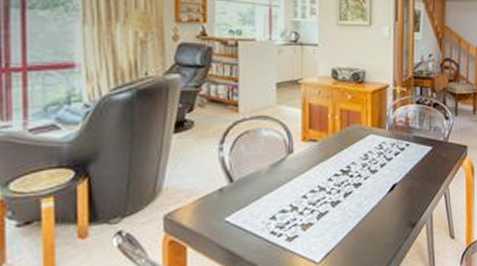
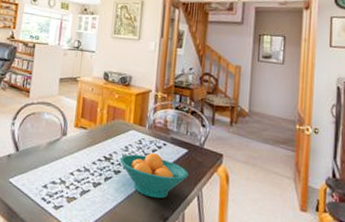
fruit bowl: none [359,156,435,206] -> present [119,152,189,199]

